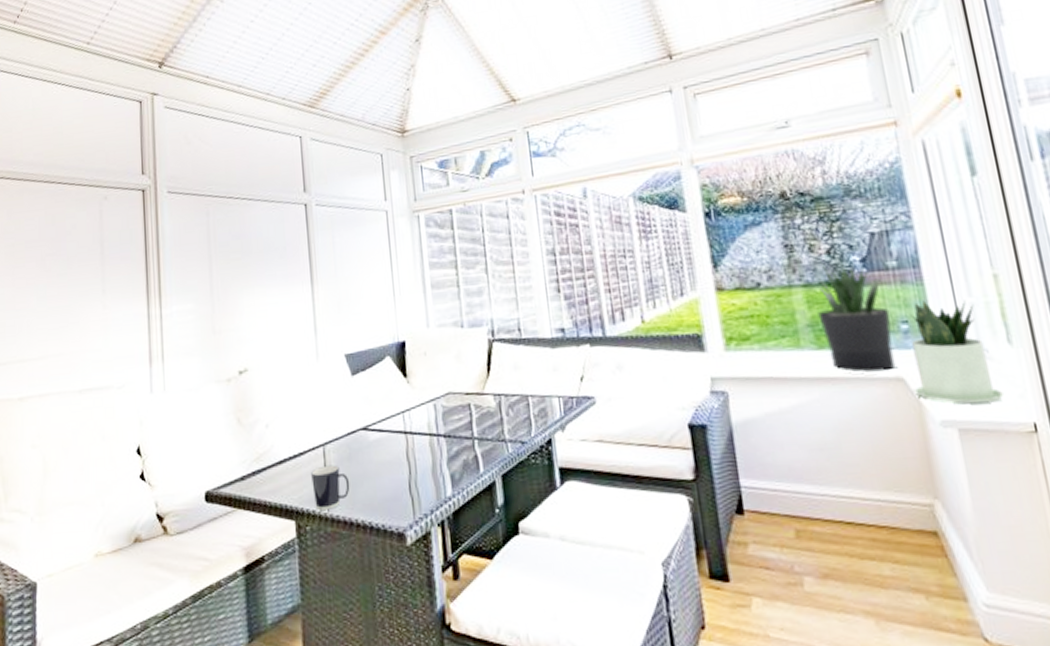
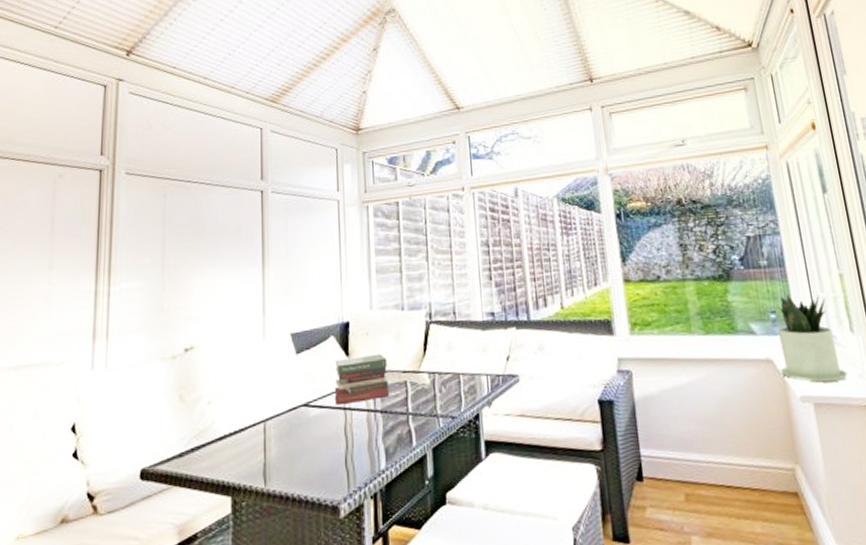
mug: present [310,465,350,510] -> none [249,440,288,485]
books: none [392,374,452,429] -> present [334,353,389,406]
planter: present [815,263,896,374] -> none [703,261,766,356]

